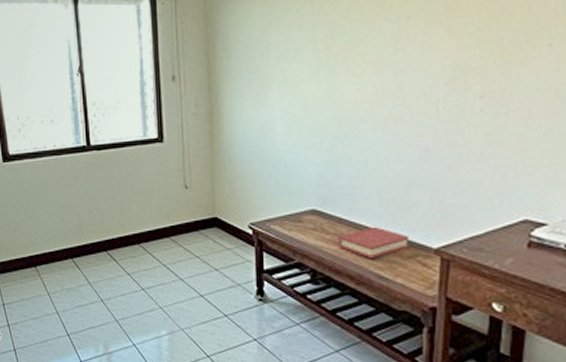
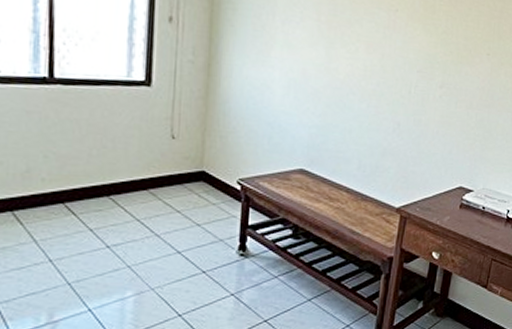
hardback book: present [338,226,410,260] -> none [320,187,379,216]

